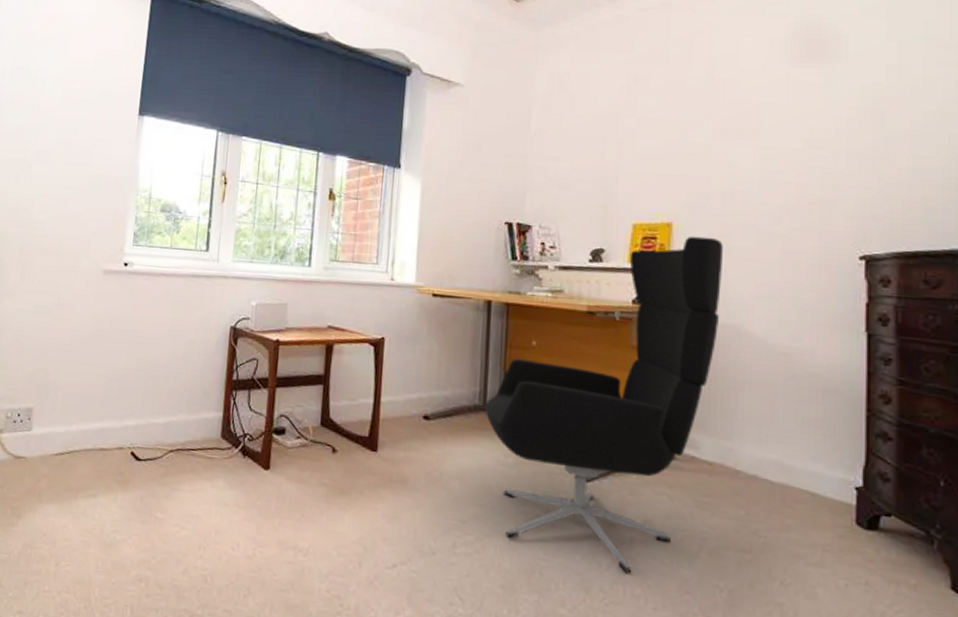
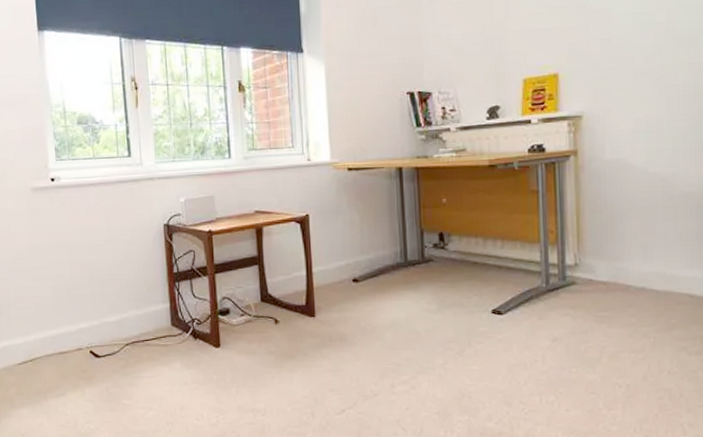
office chair: present [485,236,723,573] -> none [406,82,605,385]

